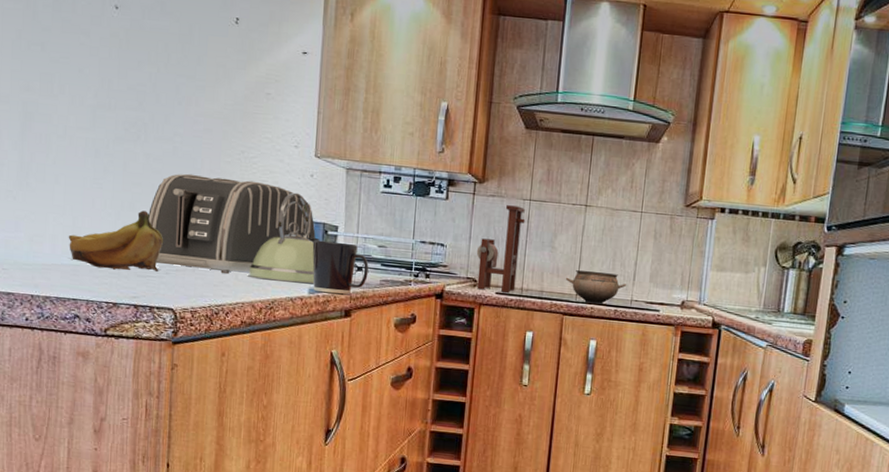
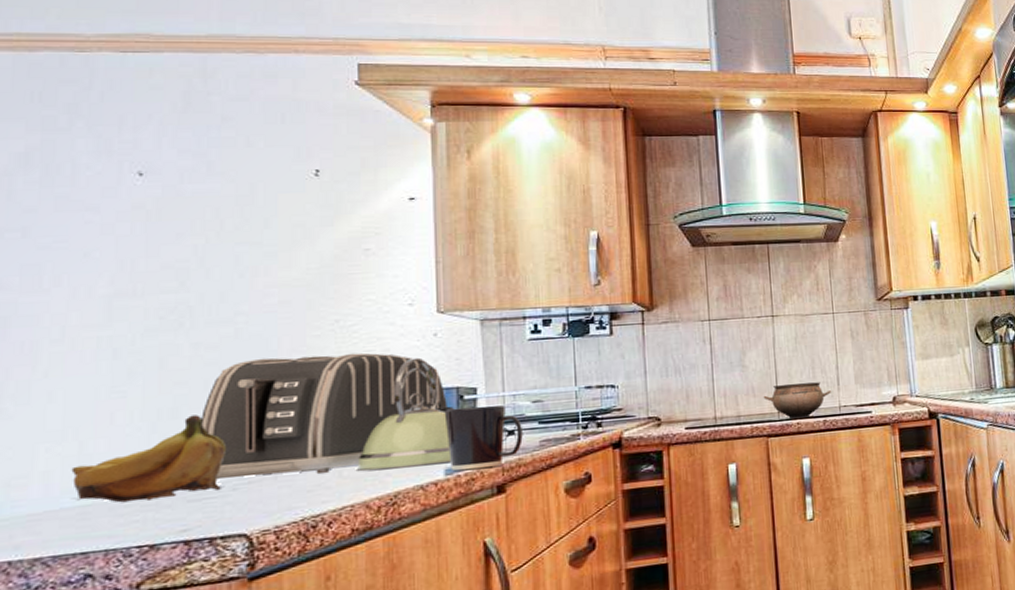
paper towel holder: present [476,205,525,293] -> none [655,329,708,429]

